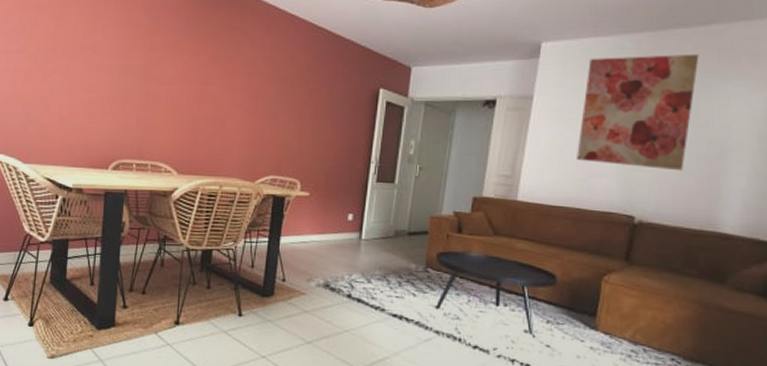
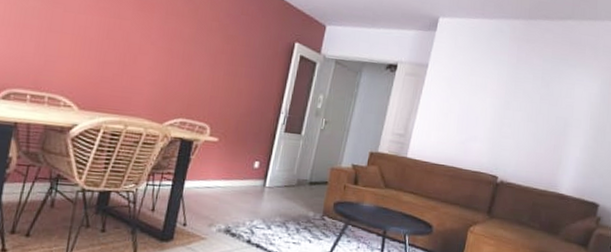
wall art: present [577,54,699,171] -> none [458,36,557,140]

